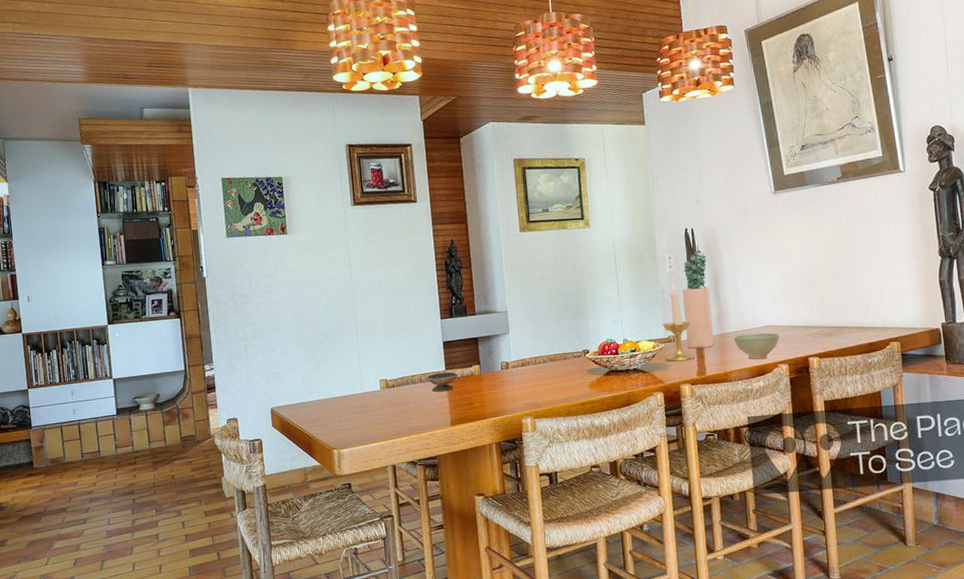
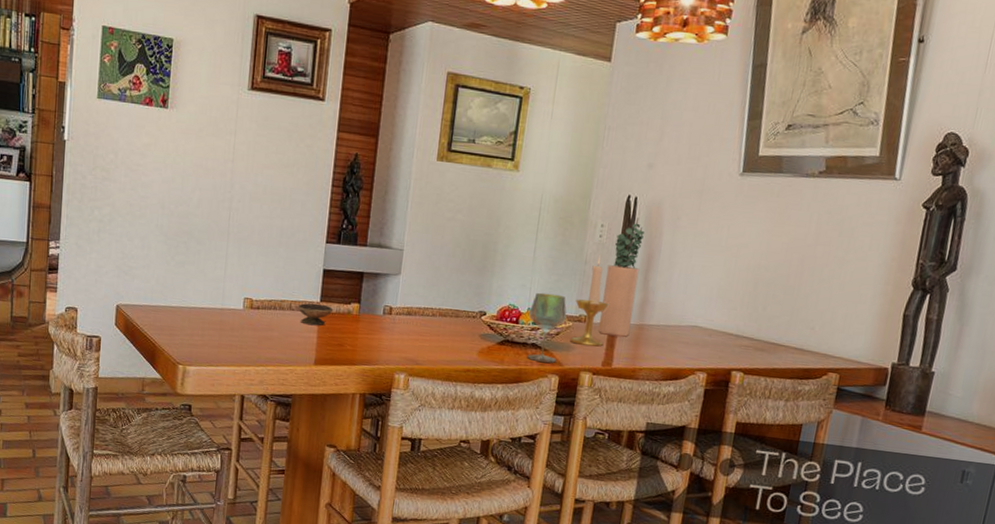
wine glass: none [625,322,658,384] -> present [527,292,567,363]
bowl: present [733,332,780,359] -> none [652,329,706,362]

